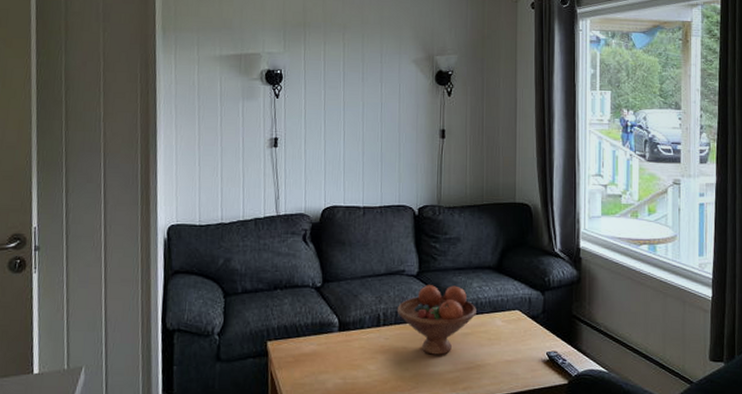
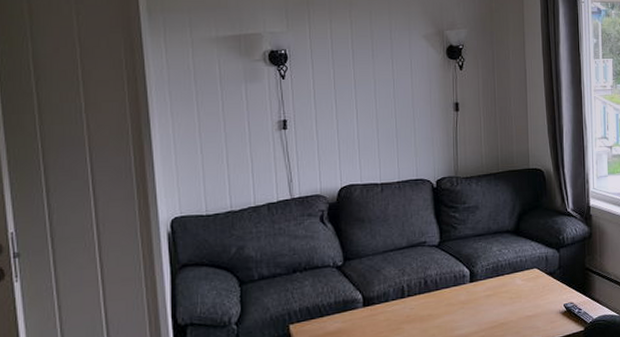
fruit bowl: present [396,285,476,355] -> none [420,251,497,319]

